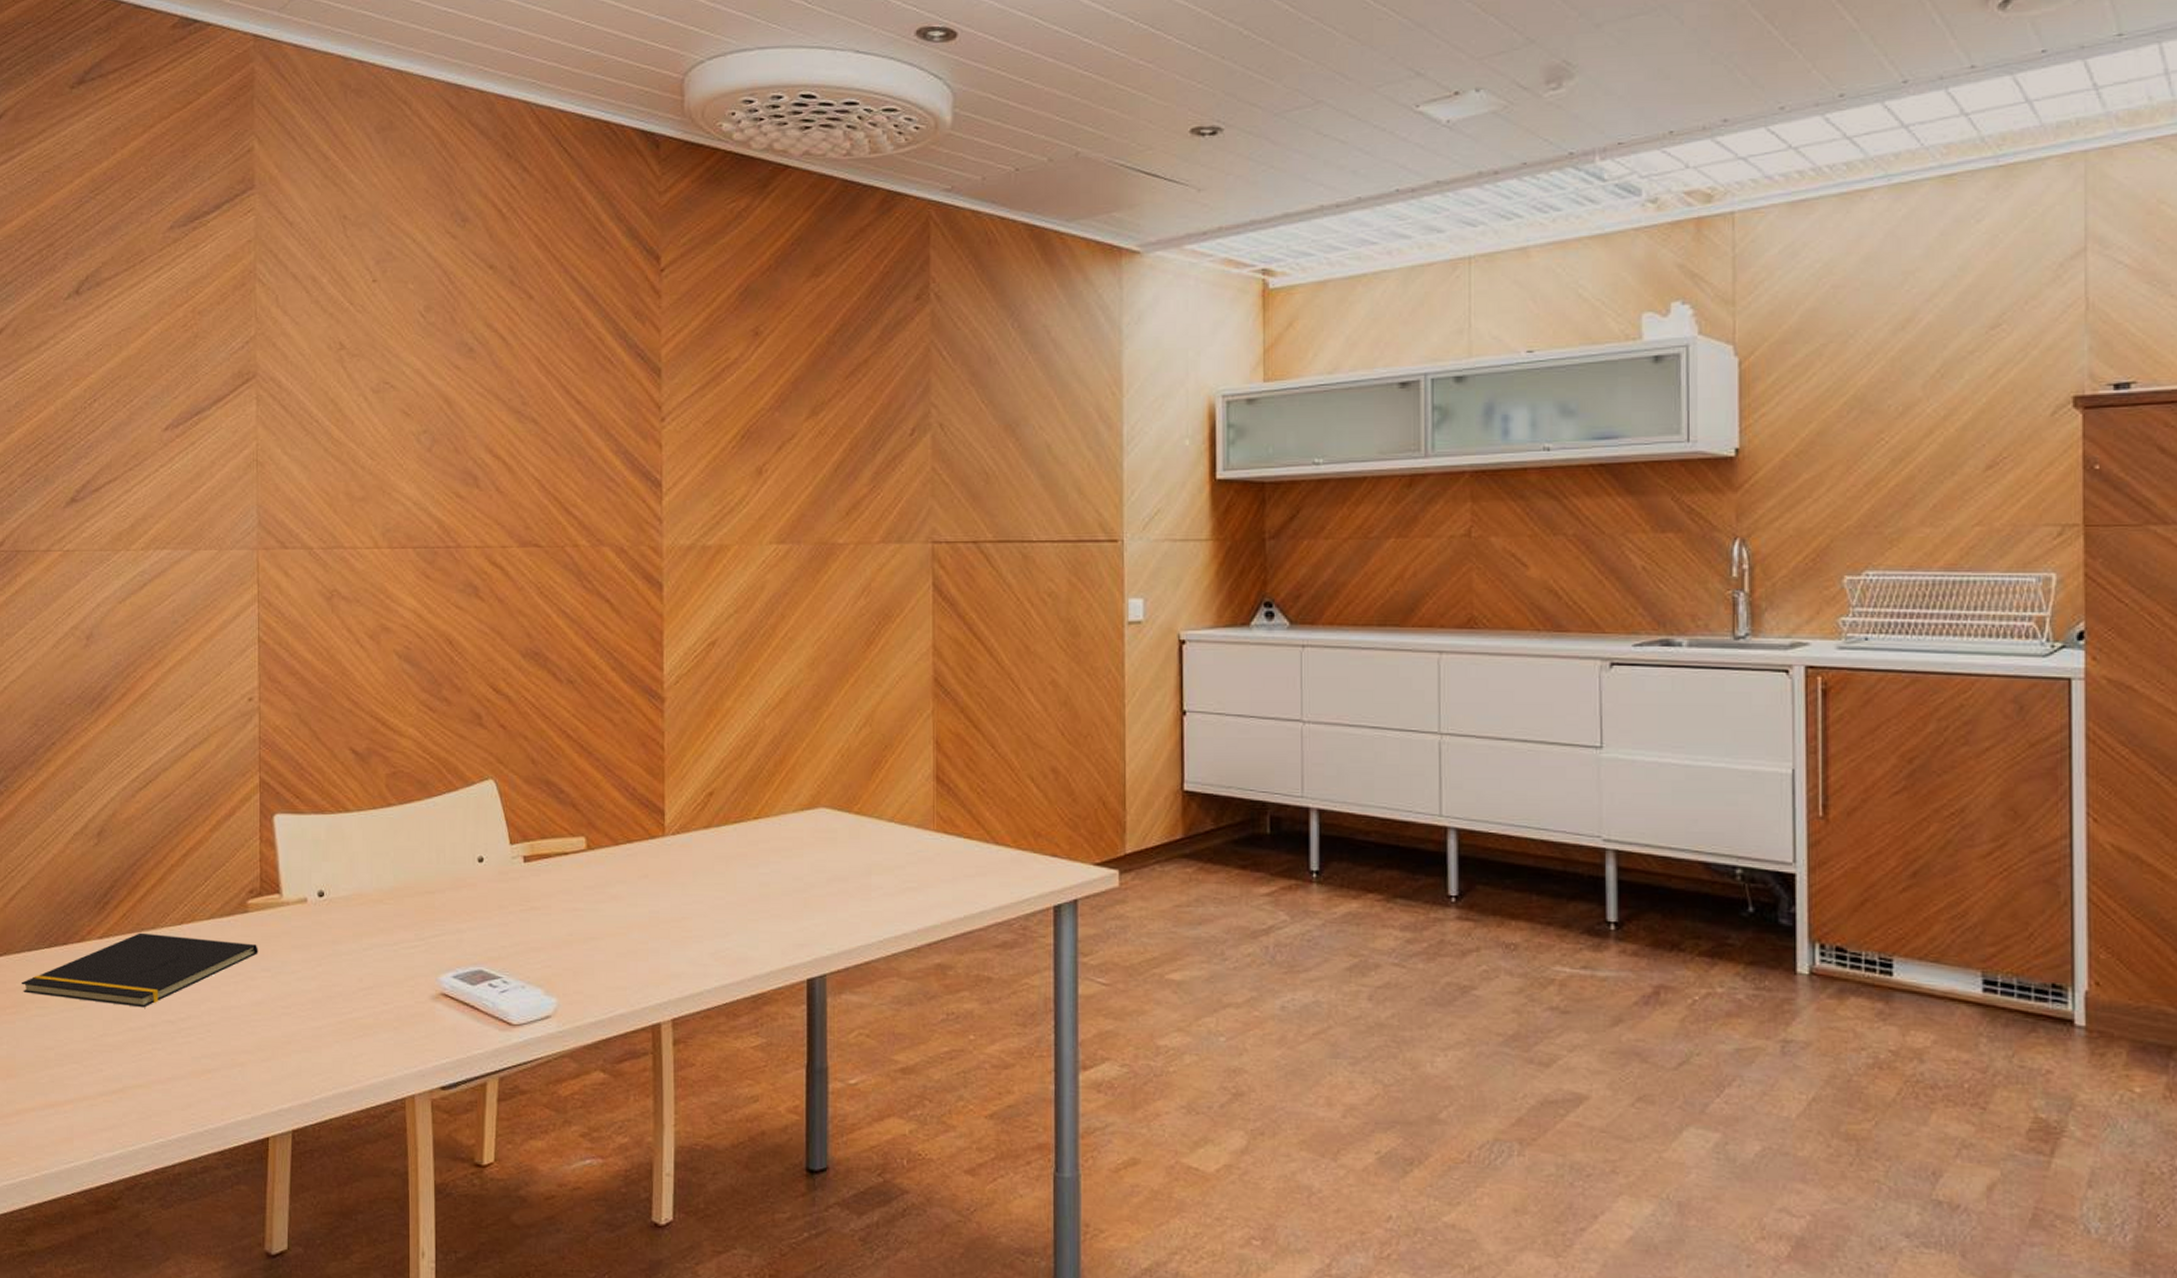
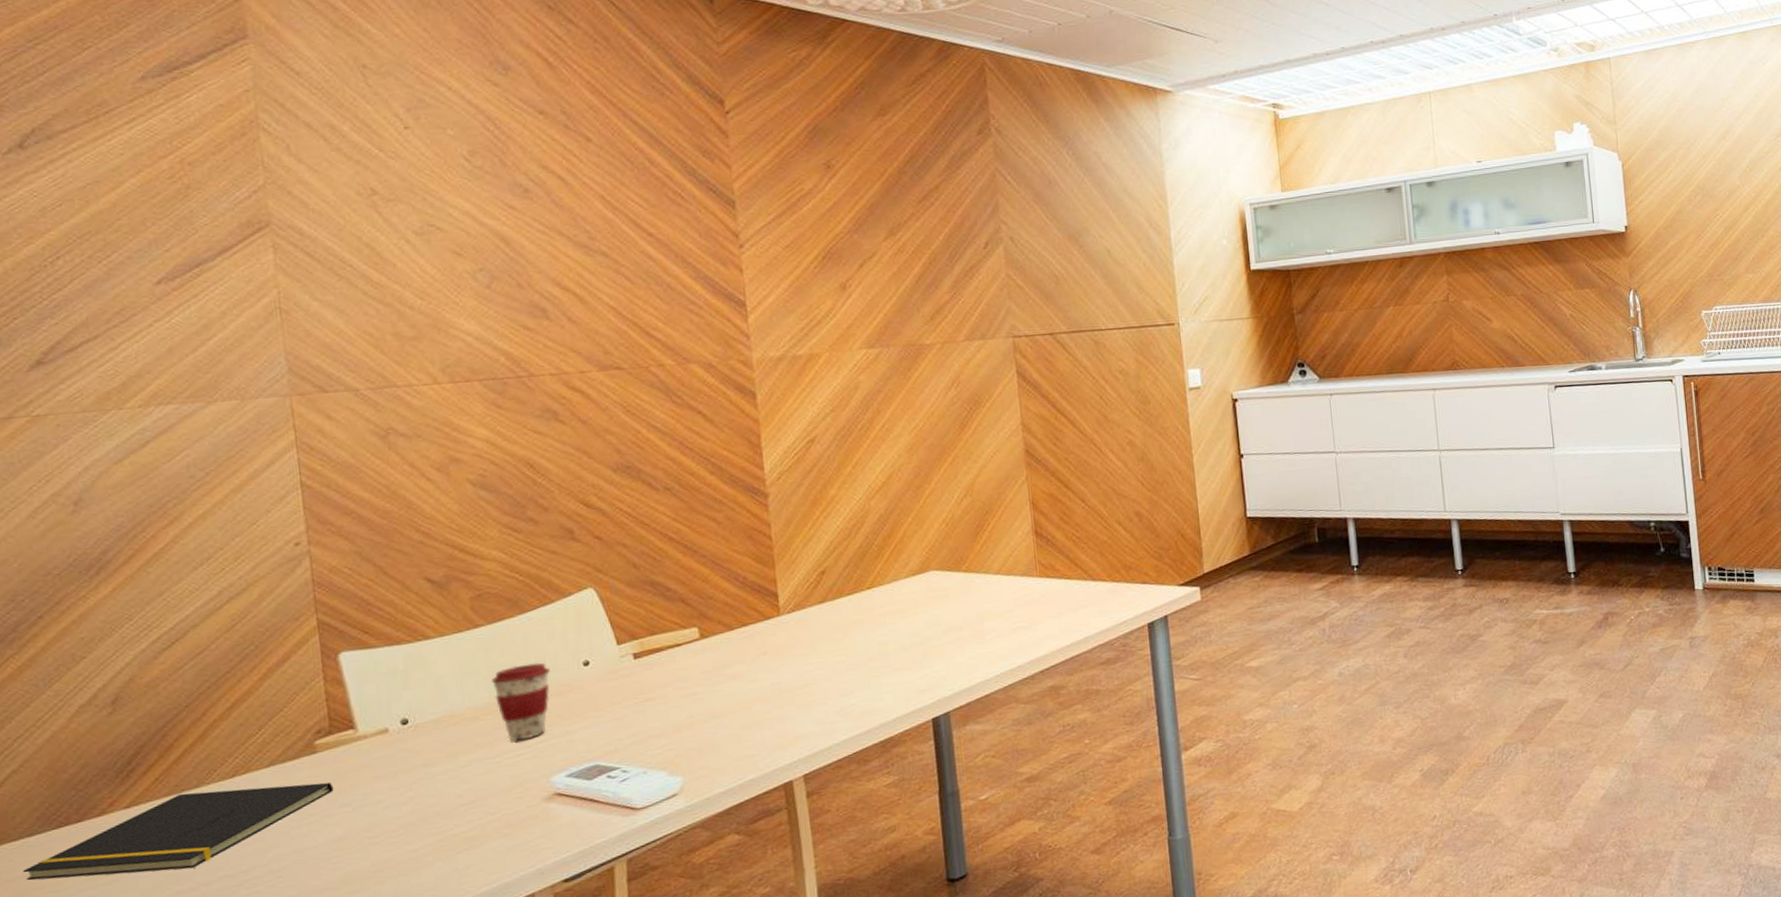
coffee cup: none [397,851,448,932] -> present [492,662,550,741]

